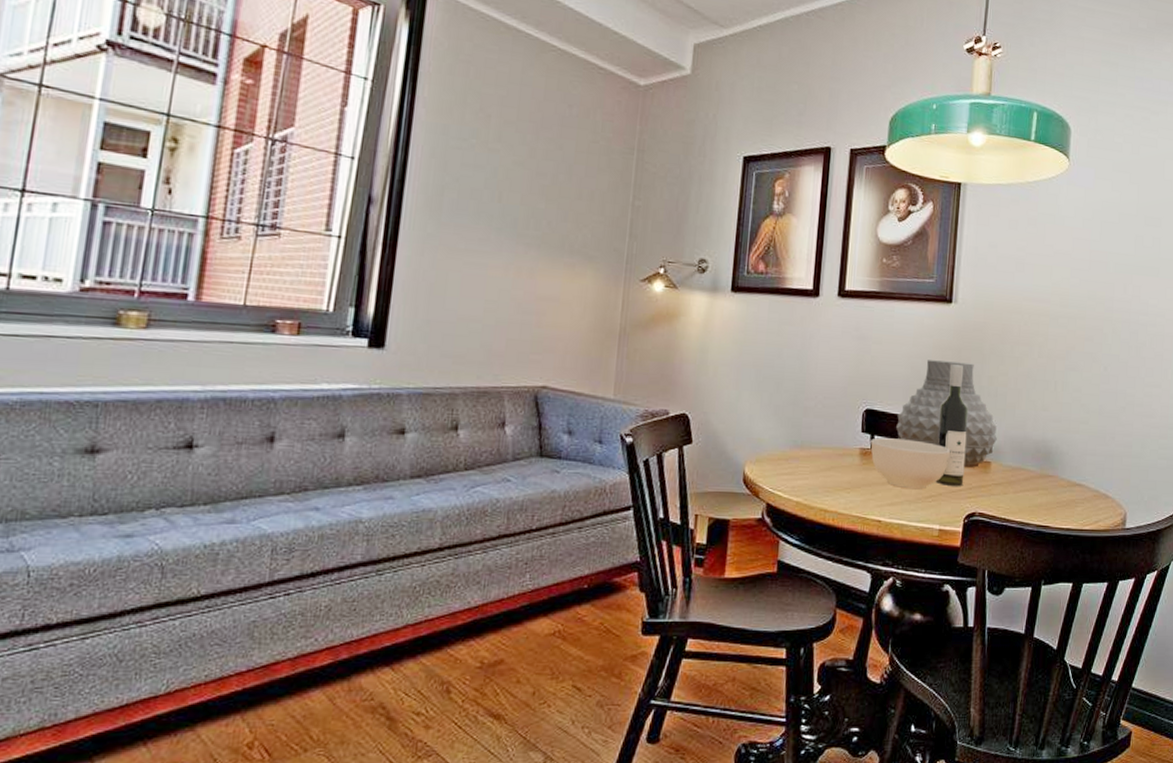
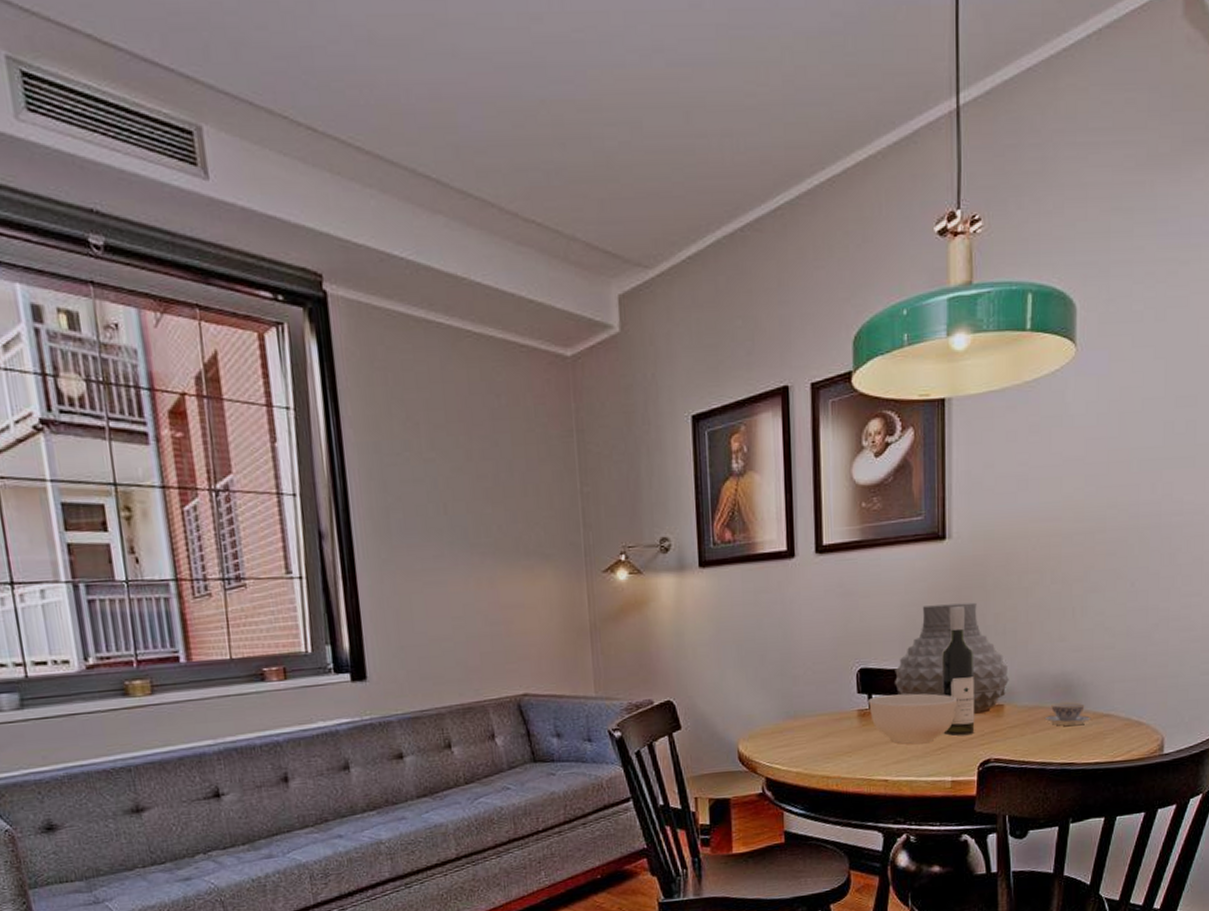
teacup: none [1025,468,1066,491] -> present [1044,702,1091,727]

